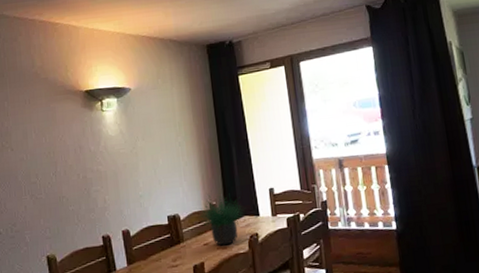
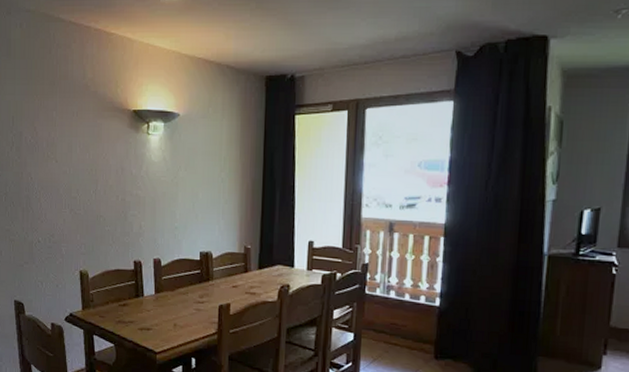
potted plant: present [199,193,246,246] -> none [232,237,281,291]

